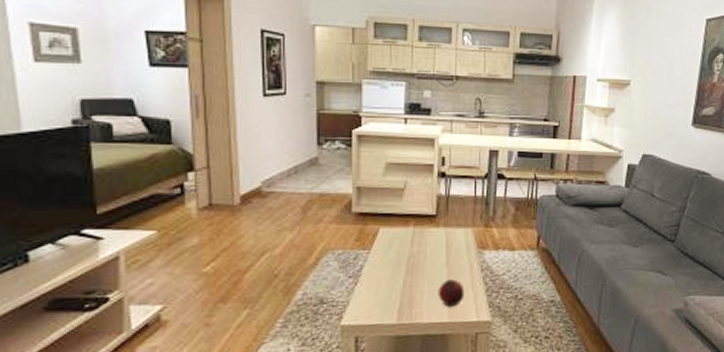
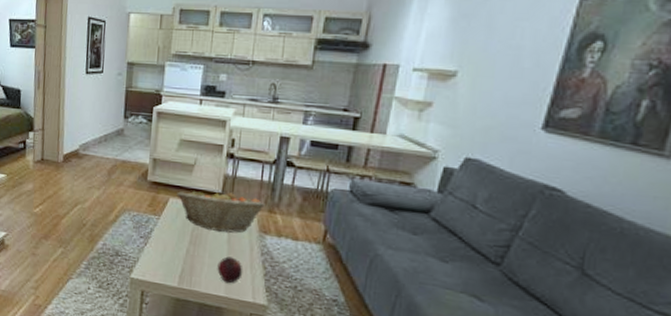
fruit basket: none [387,213,481,256] -> present [176,191,265,233]

